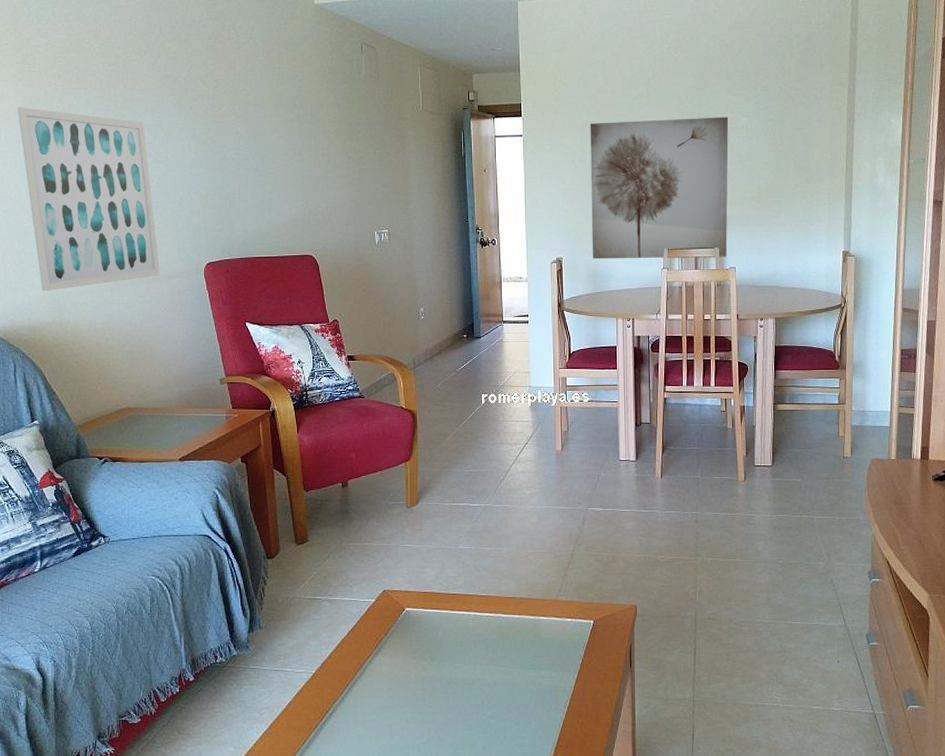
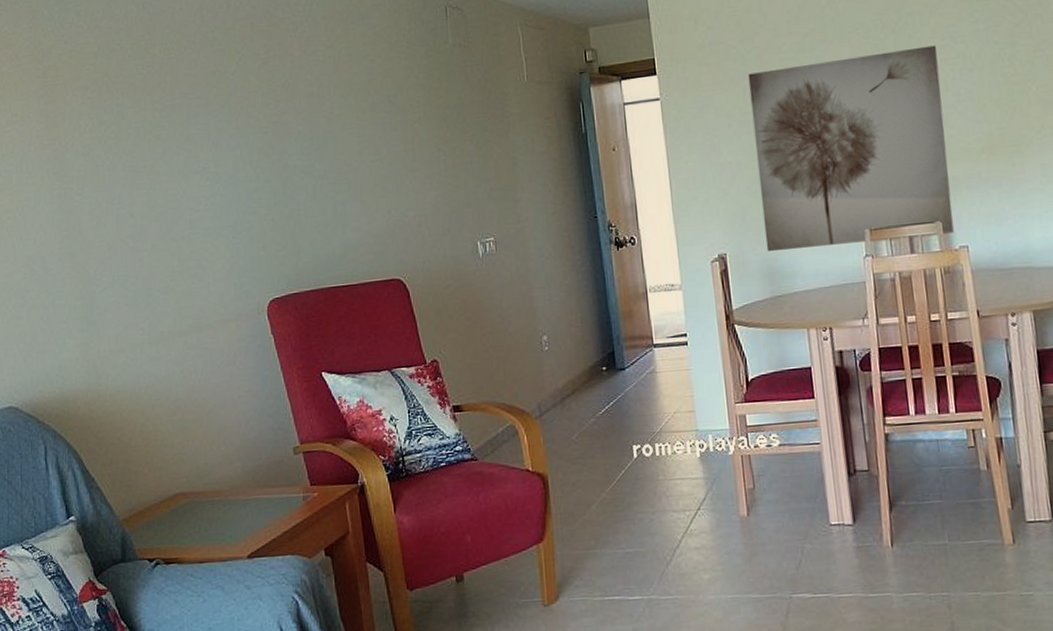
wall art: present [17,107,160,292] -> none [39,128,214,353]

